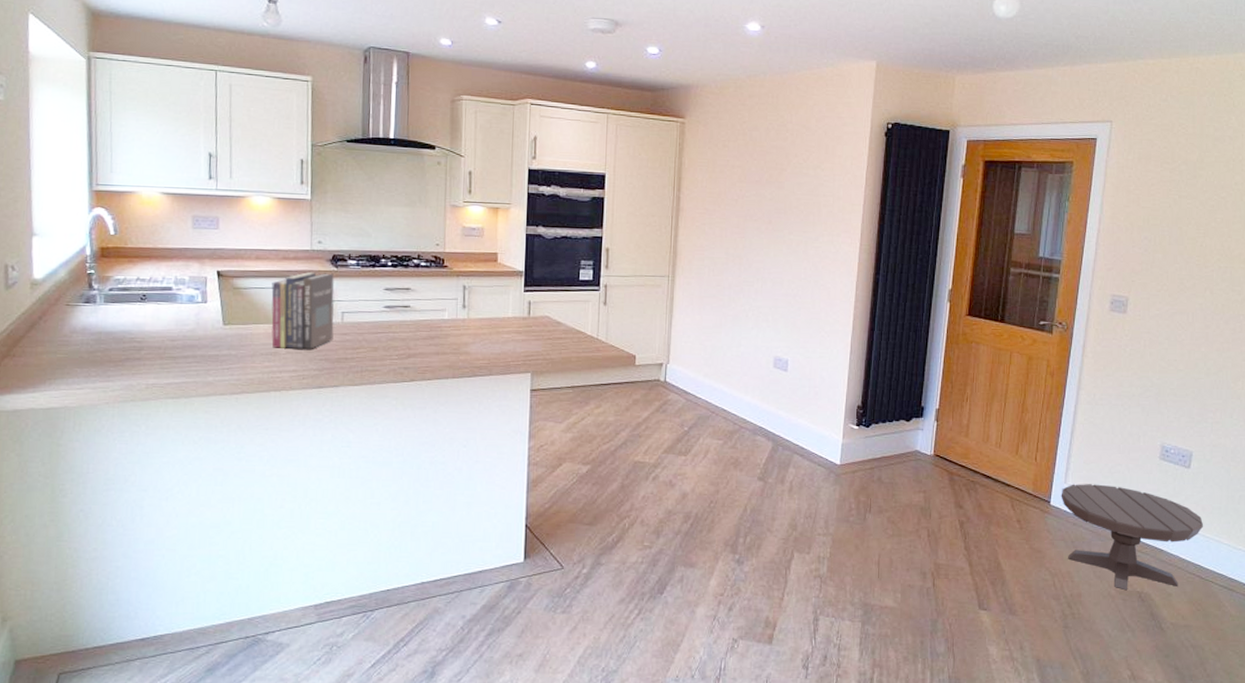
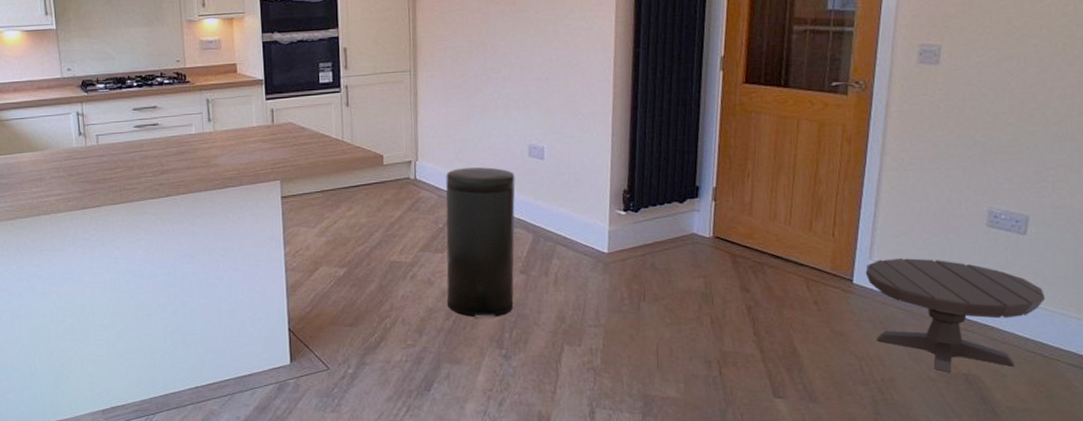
books: present [271,272,334,350] -> none [30,98,91,175]
pedal bin: none [686,374,760,523] -> present [446,167,515,319]

